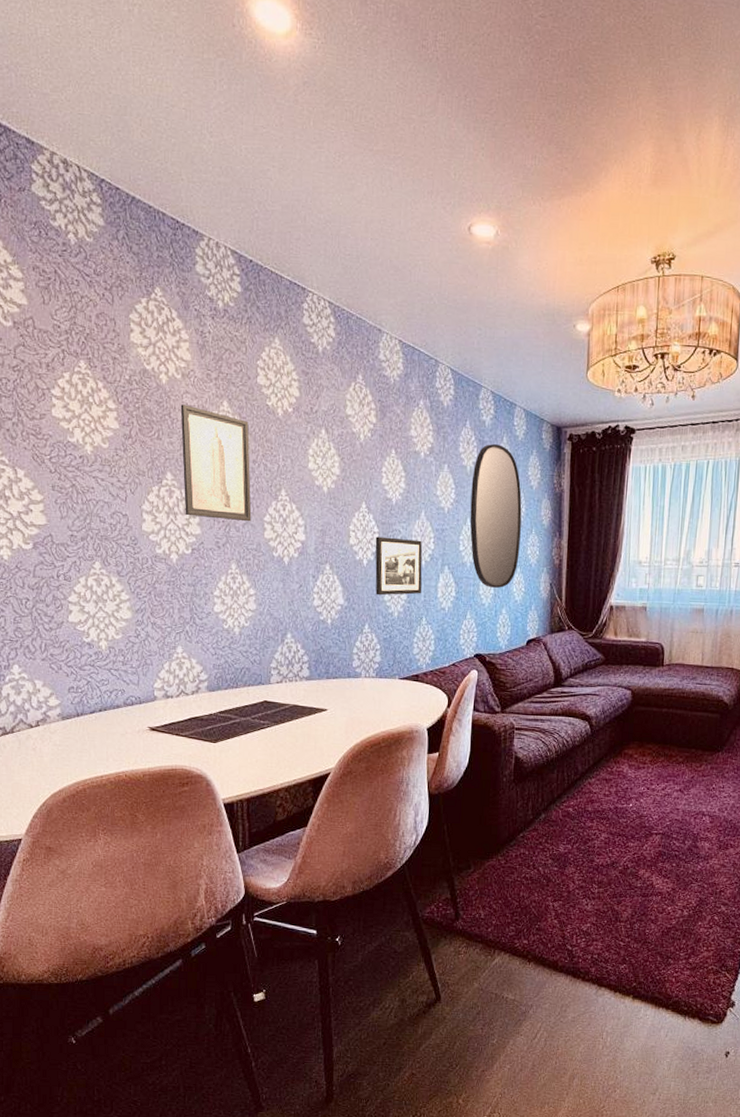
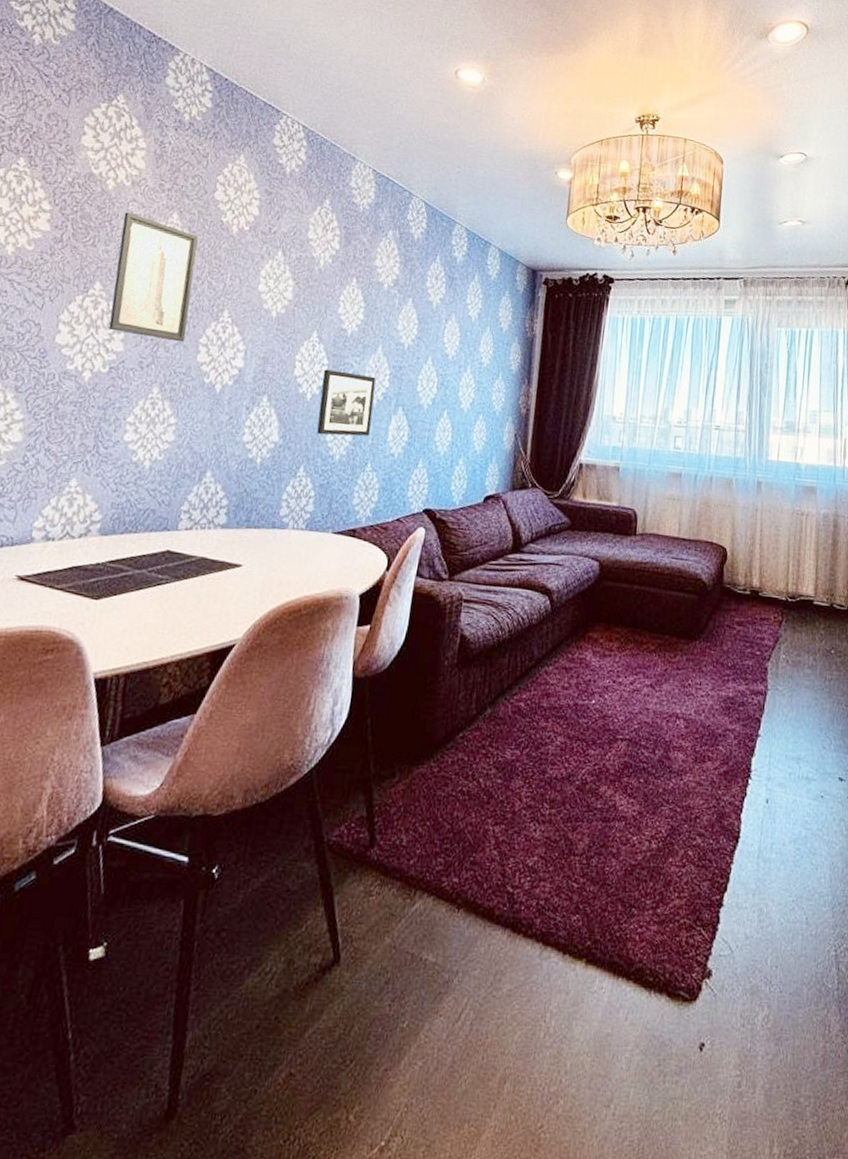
home mirror: present [469,444,522,588] -> none [430,281,490,436]

